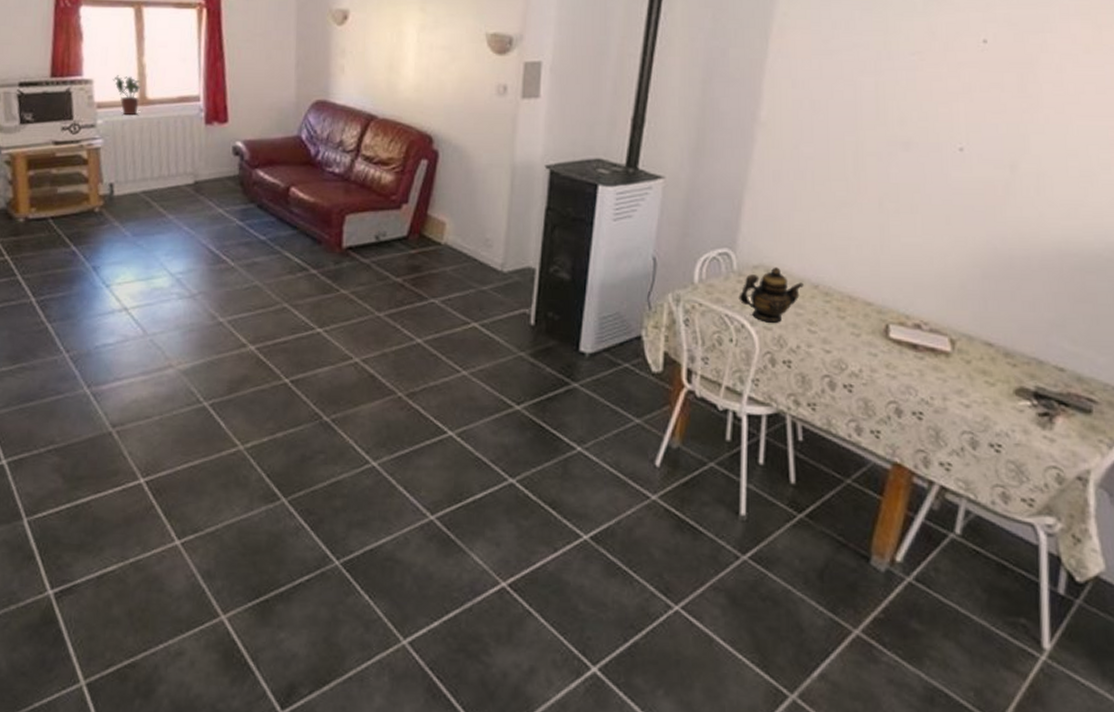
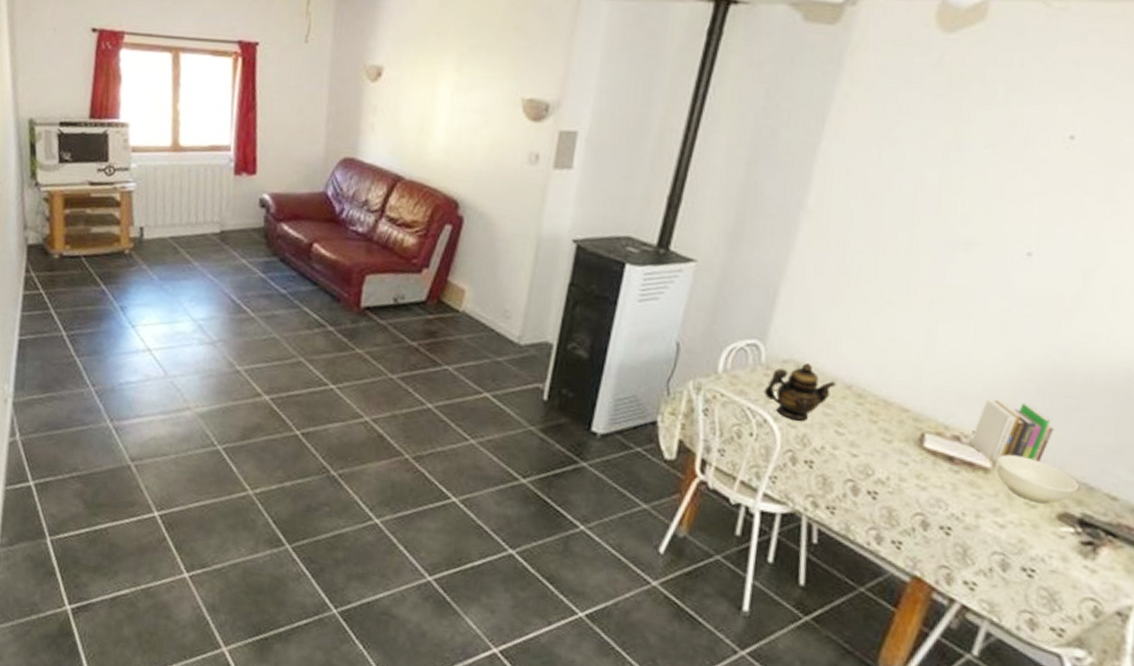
potted plant: present [112,75,141,116] -> none [147,120,175,162]
books: none [929,286,1002,347] -> present [969,399,1054,464]
bowl: none [956,338,1030,381] -> present [996,454,1079,504]

